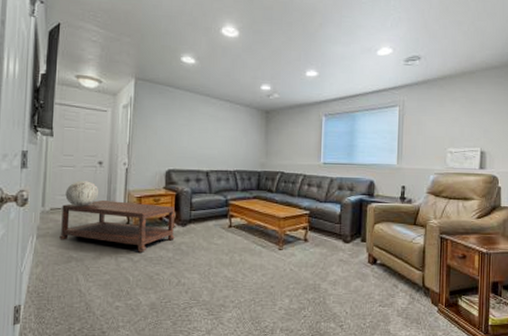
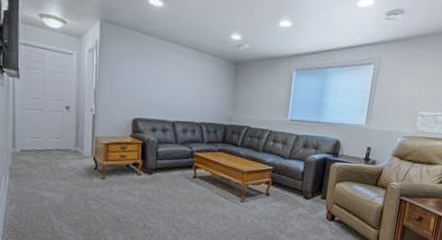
coffee table: present [59,200,175,253] -> none [31,145,141,197]
decorative sphere: present [65,181,99,208] -> none [35,124,67,151]

